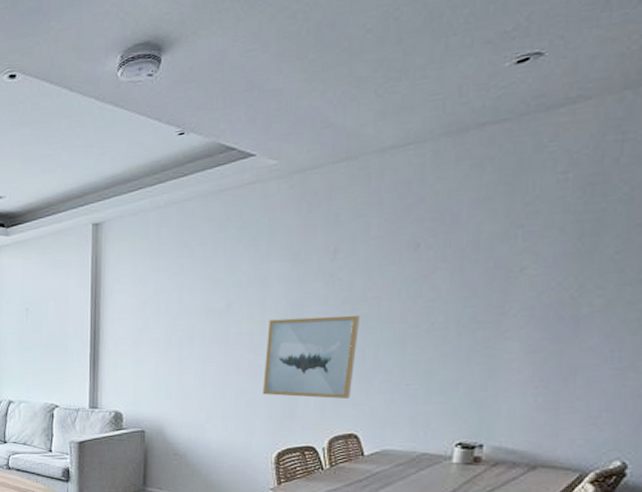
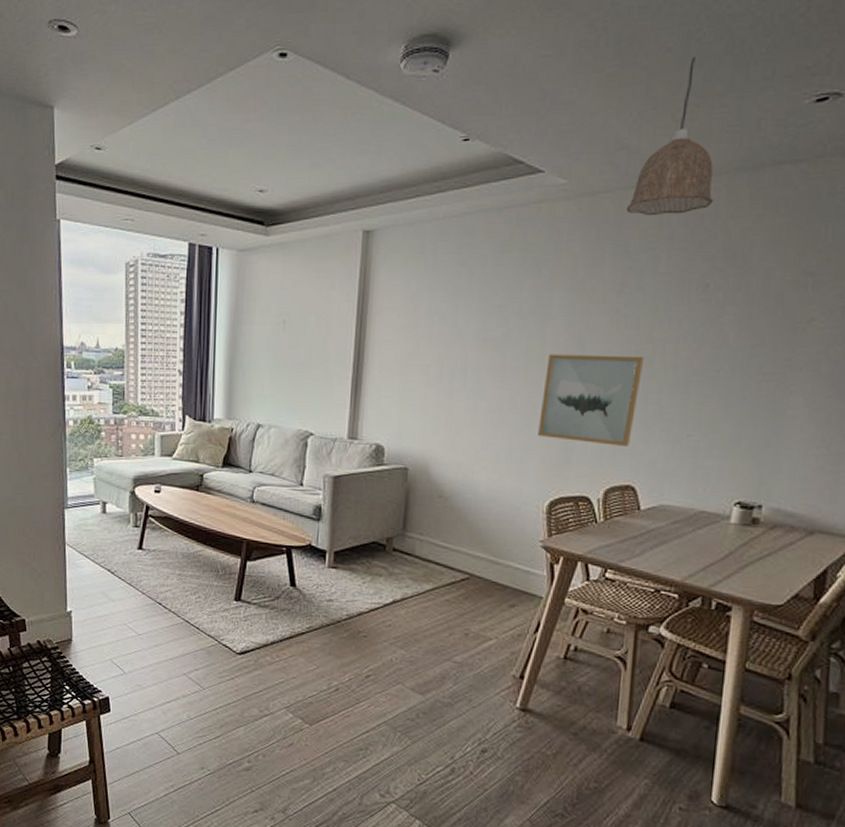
pendant lamp: none [335,35,420,186] -> present [626,57,713,216]

